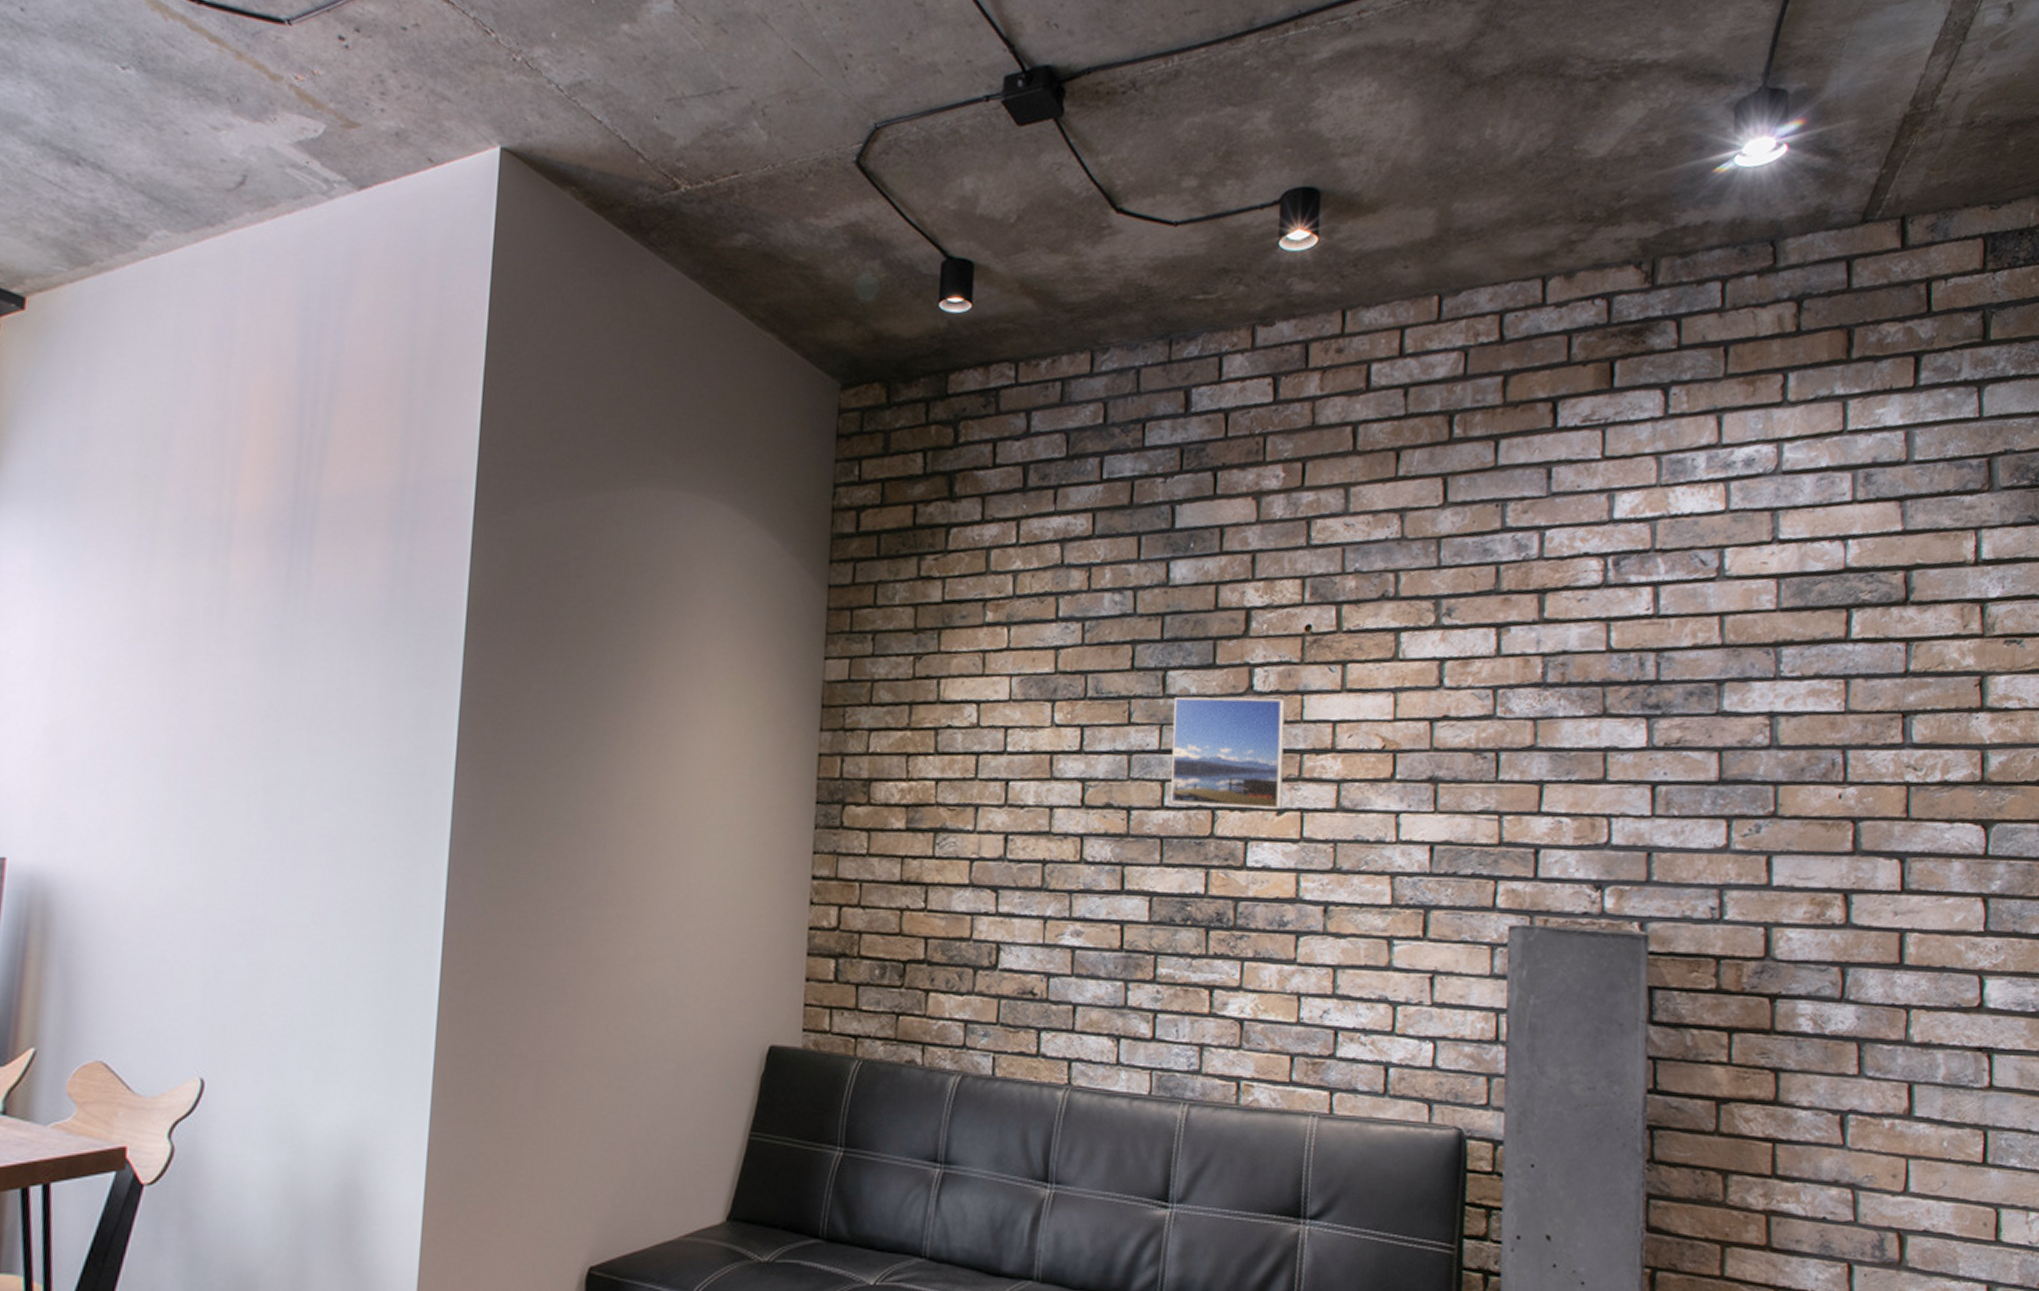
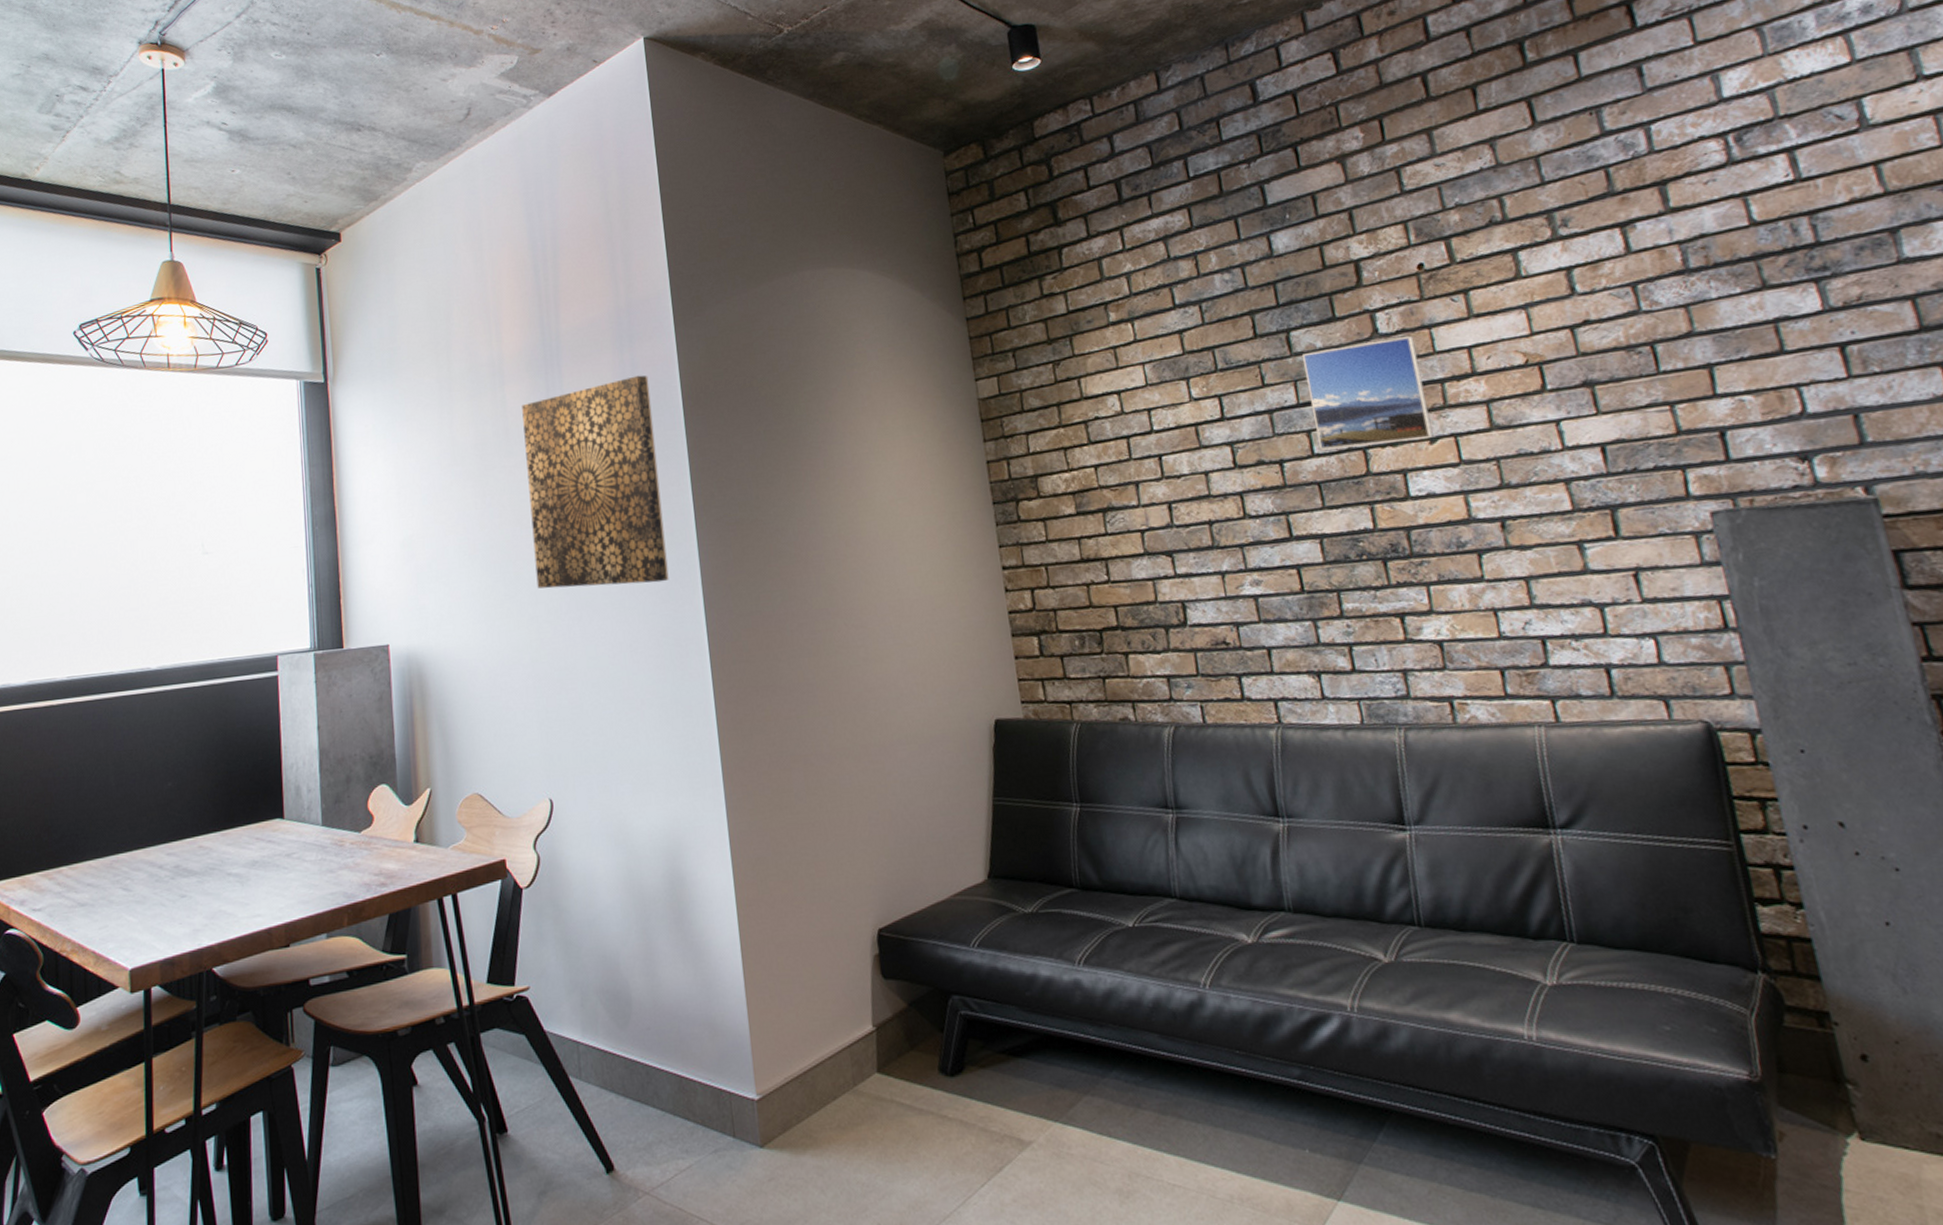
wall art: none [231,572,428,833] -> present [522,375,669,589]

